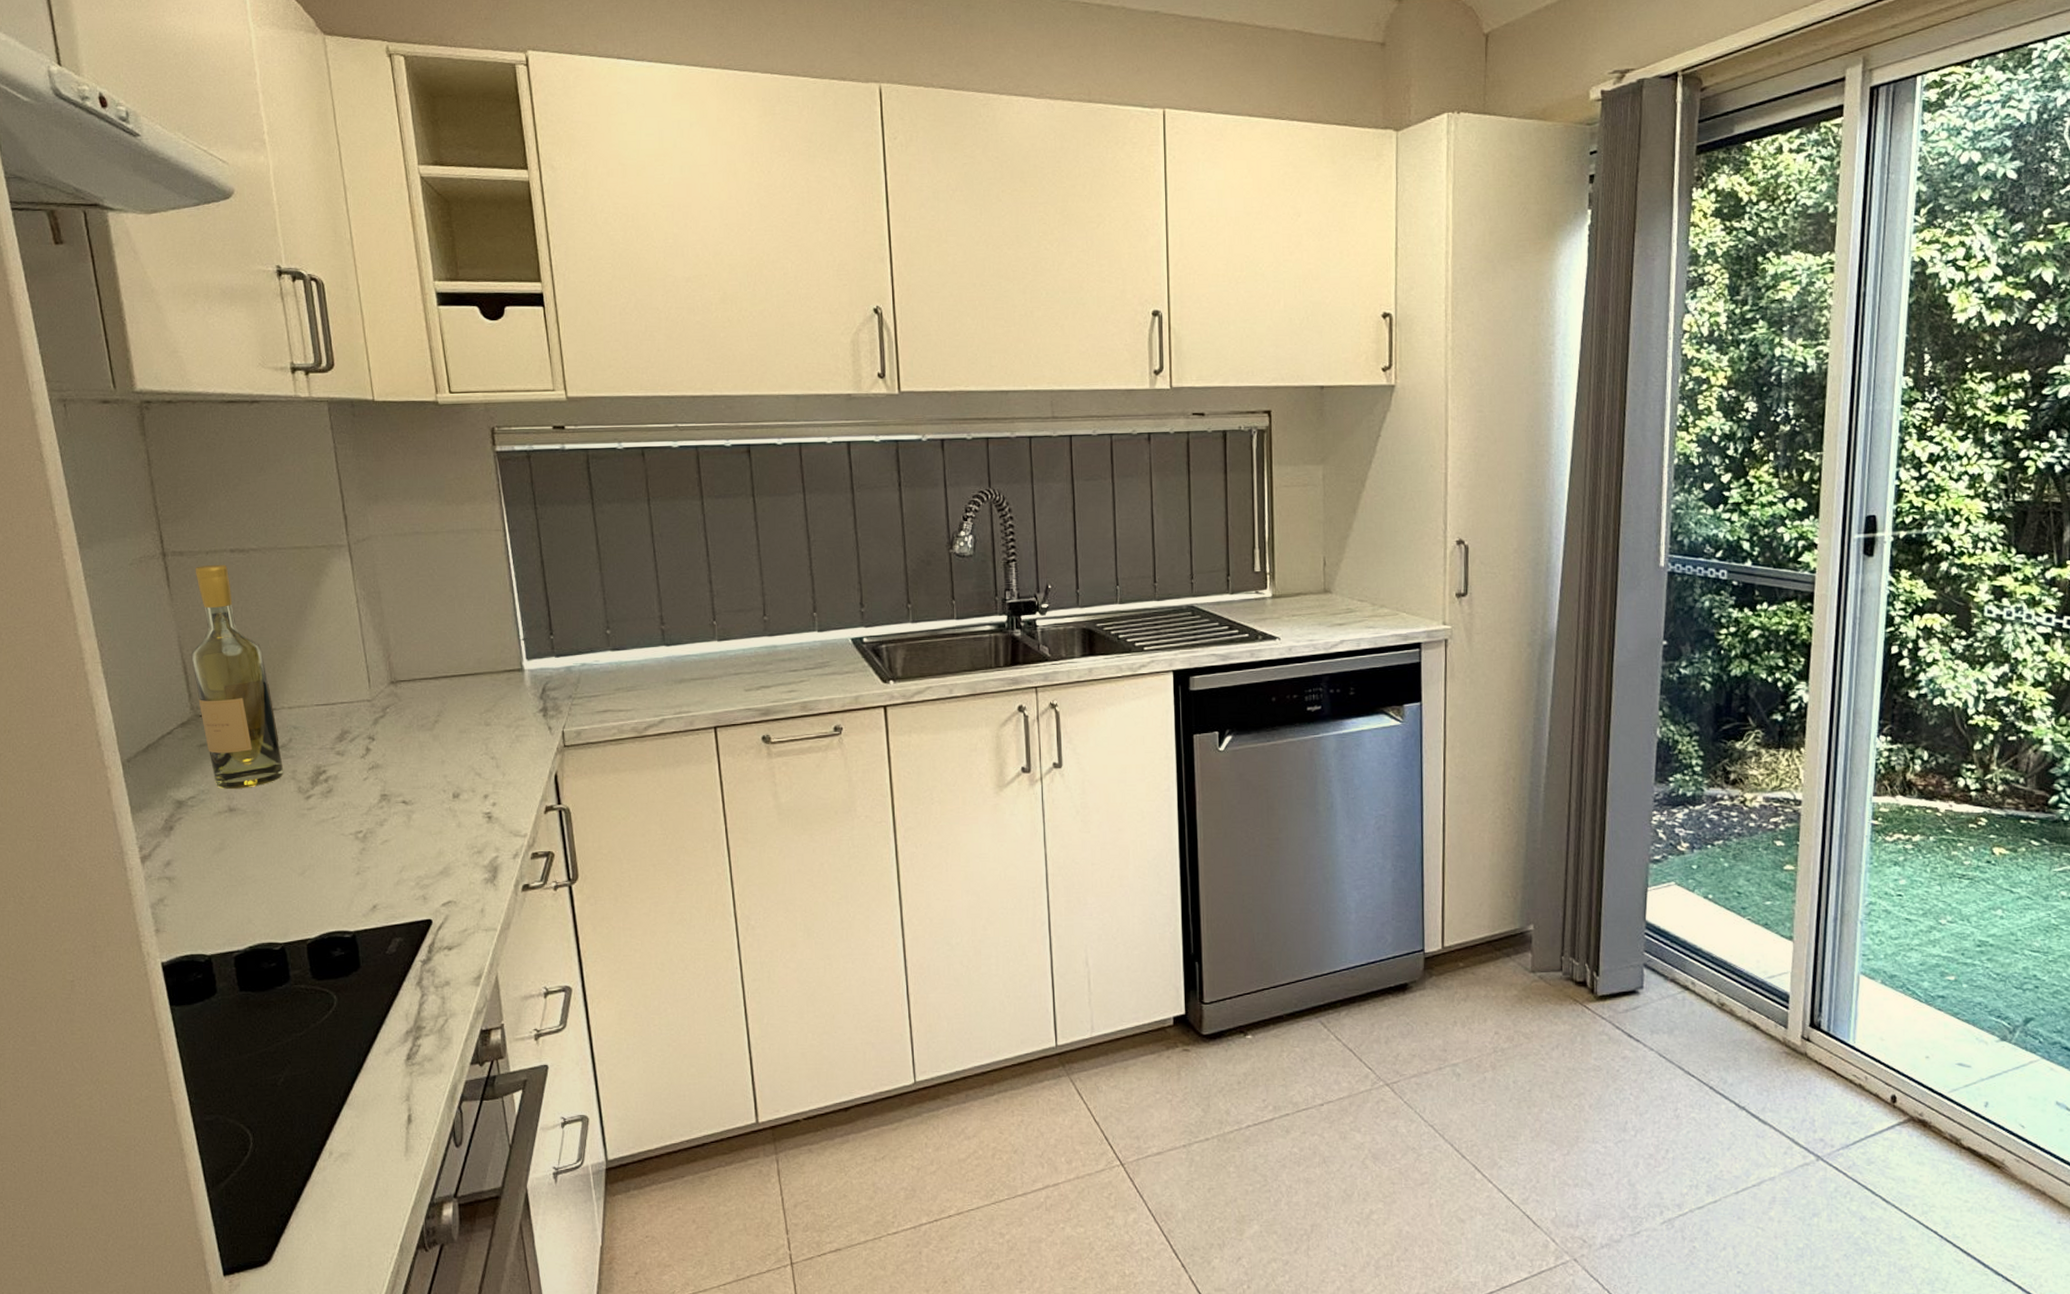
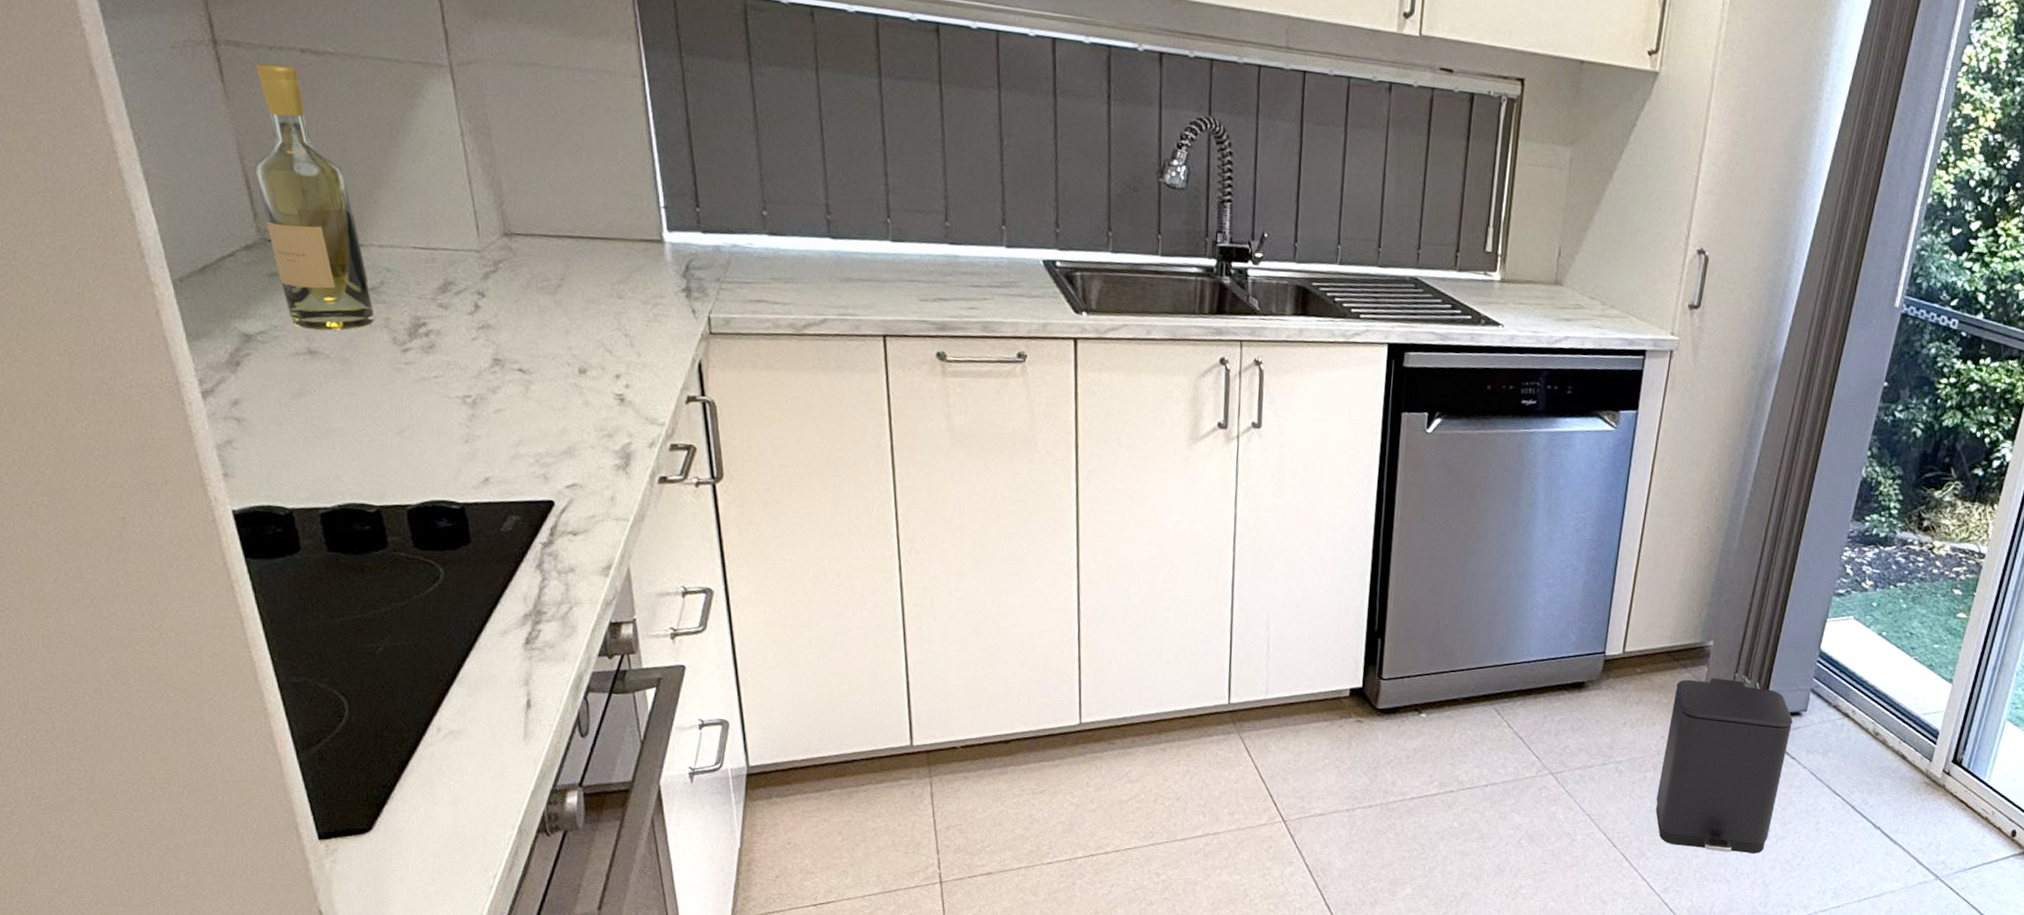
pedal bin: none [1499,964,1630,1152] -> present [1656,678,1793,854]

